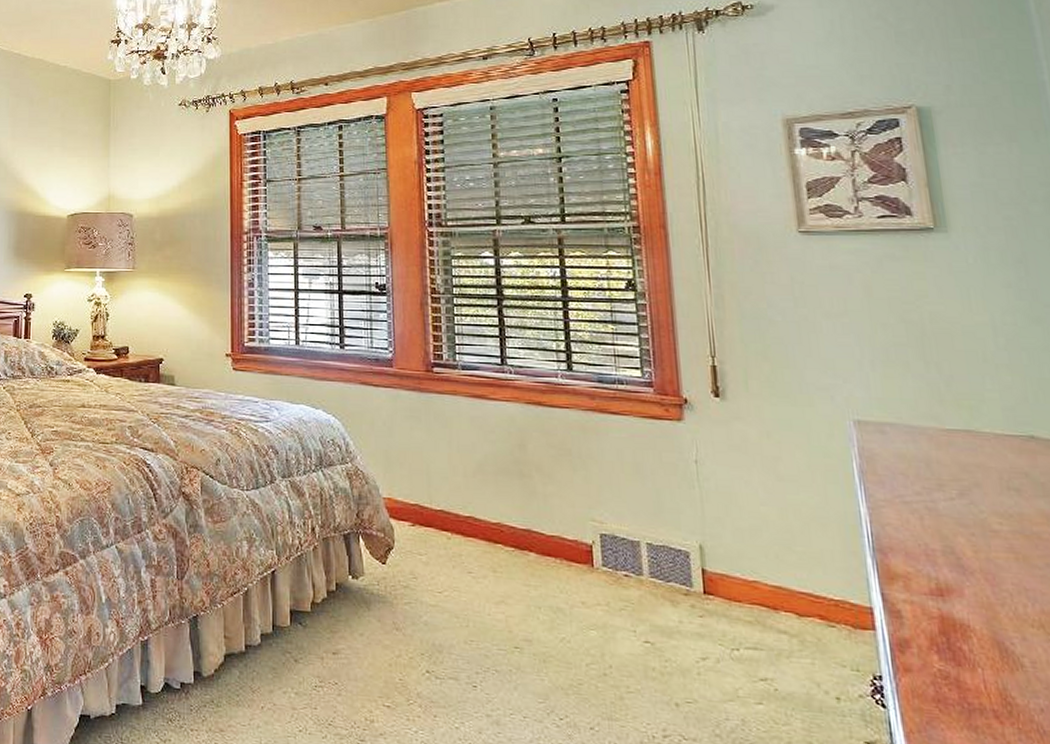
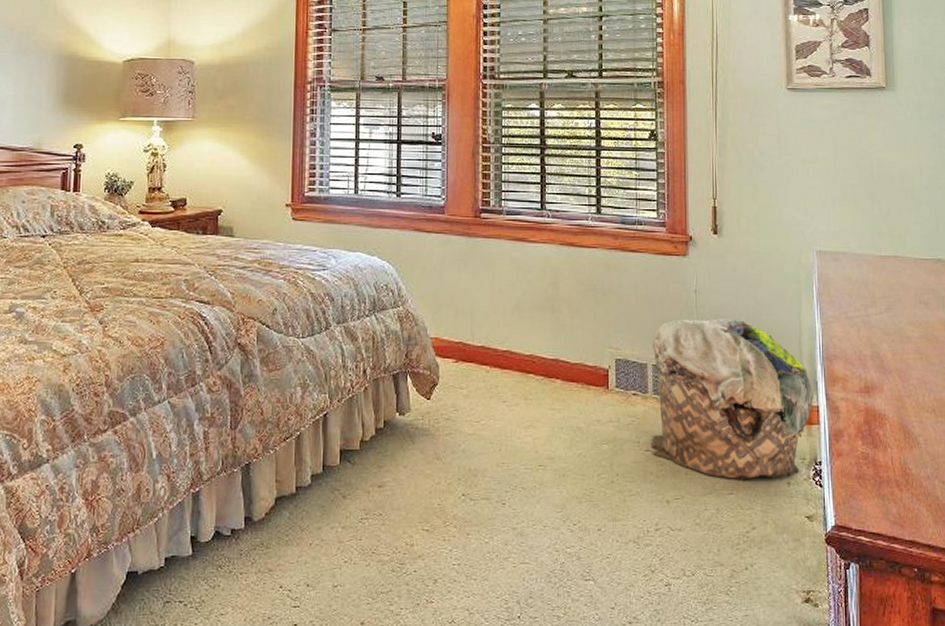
laundry basket: none [644,492,866,691] -> present [650,317,814,479]

